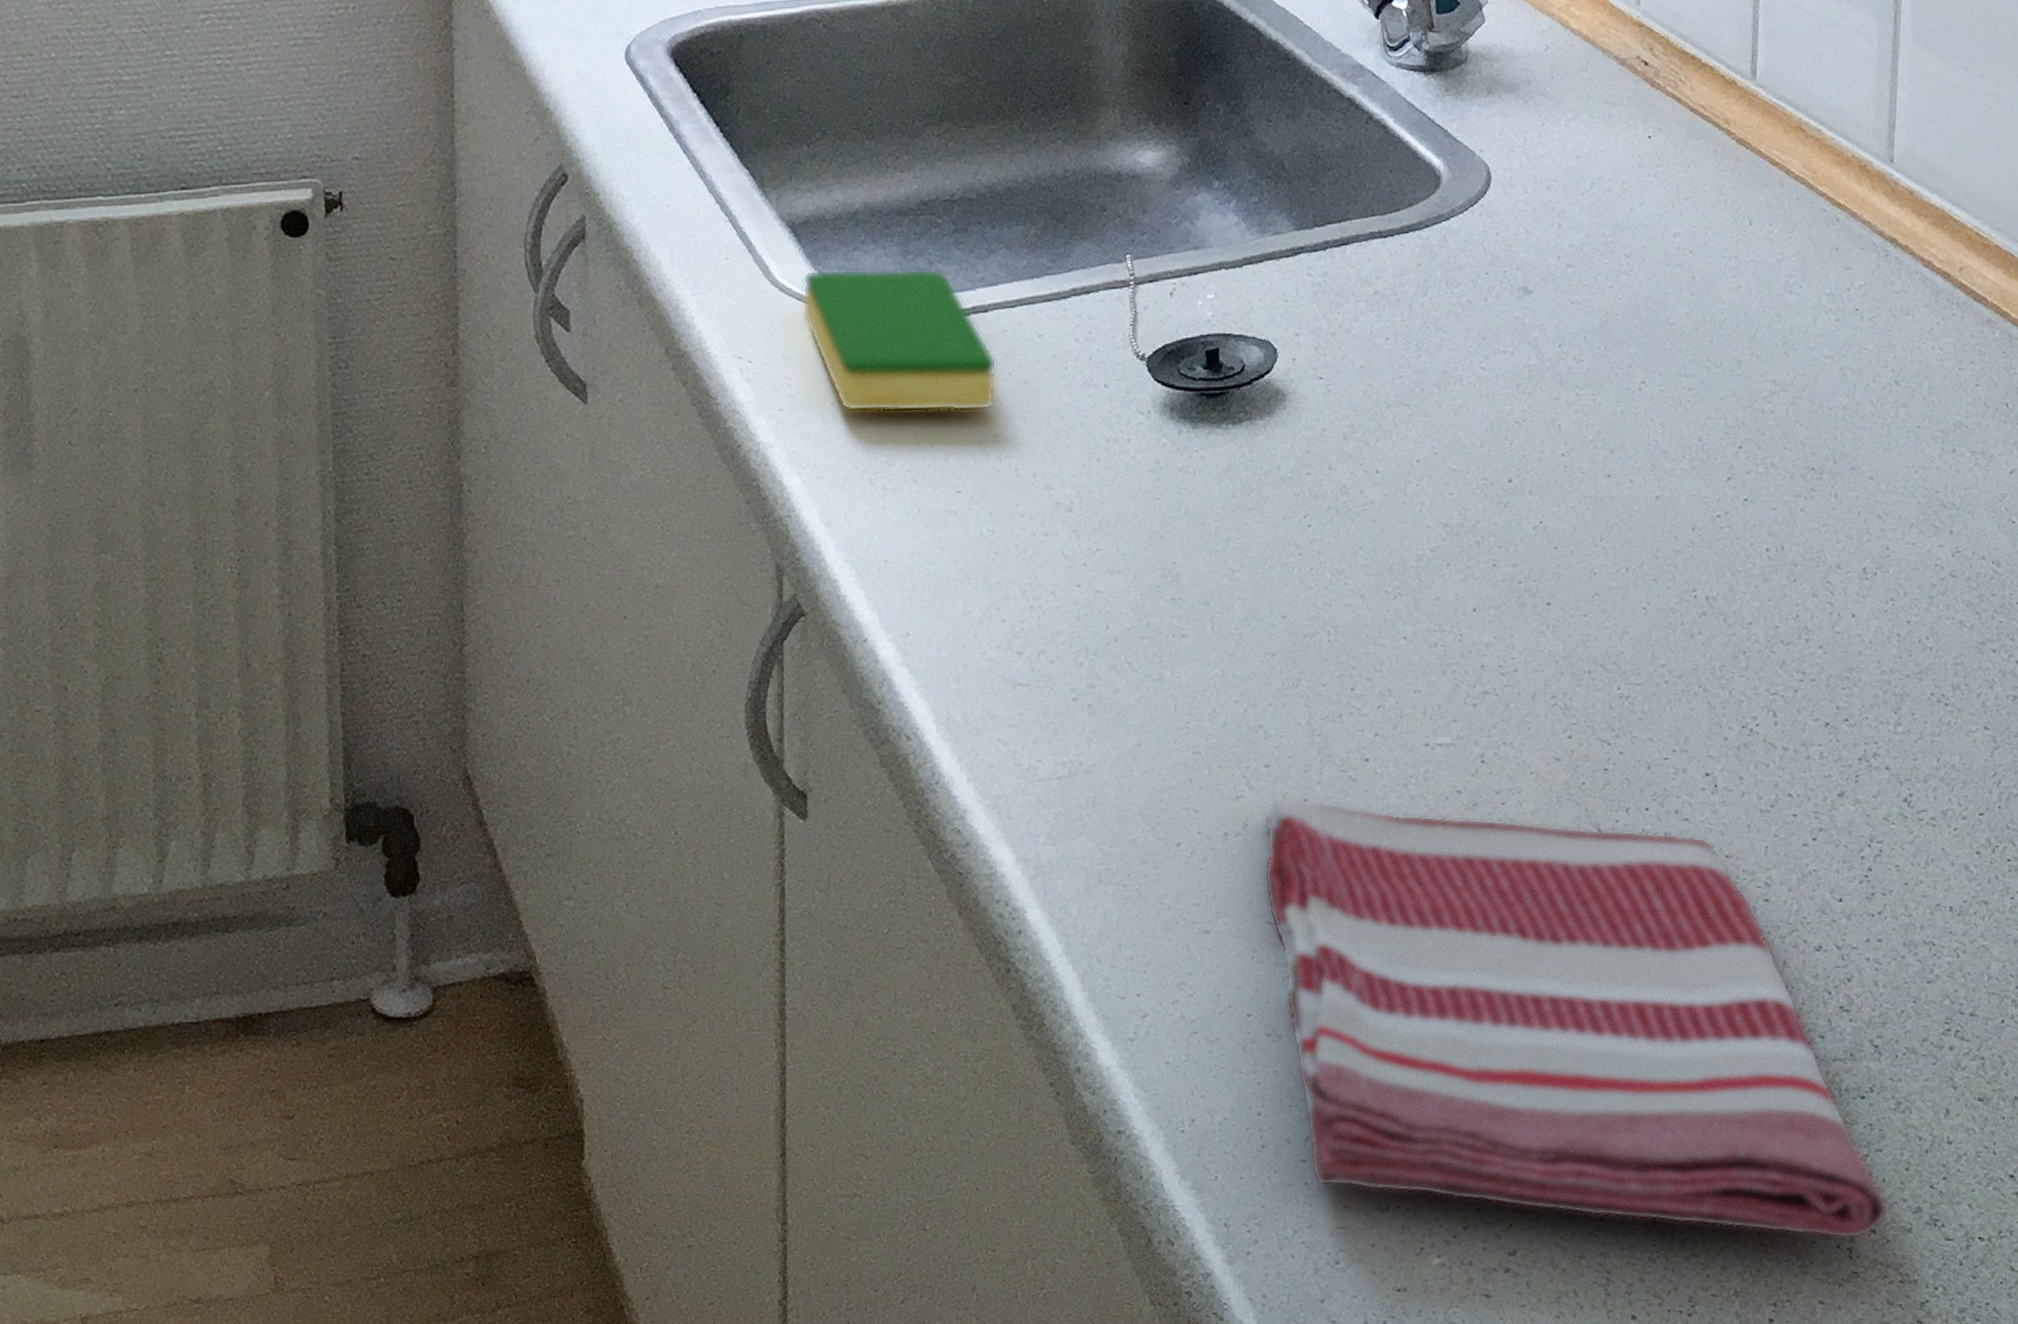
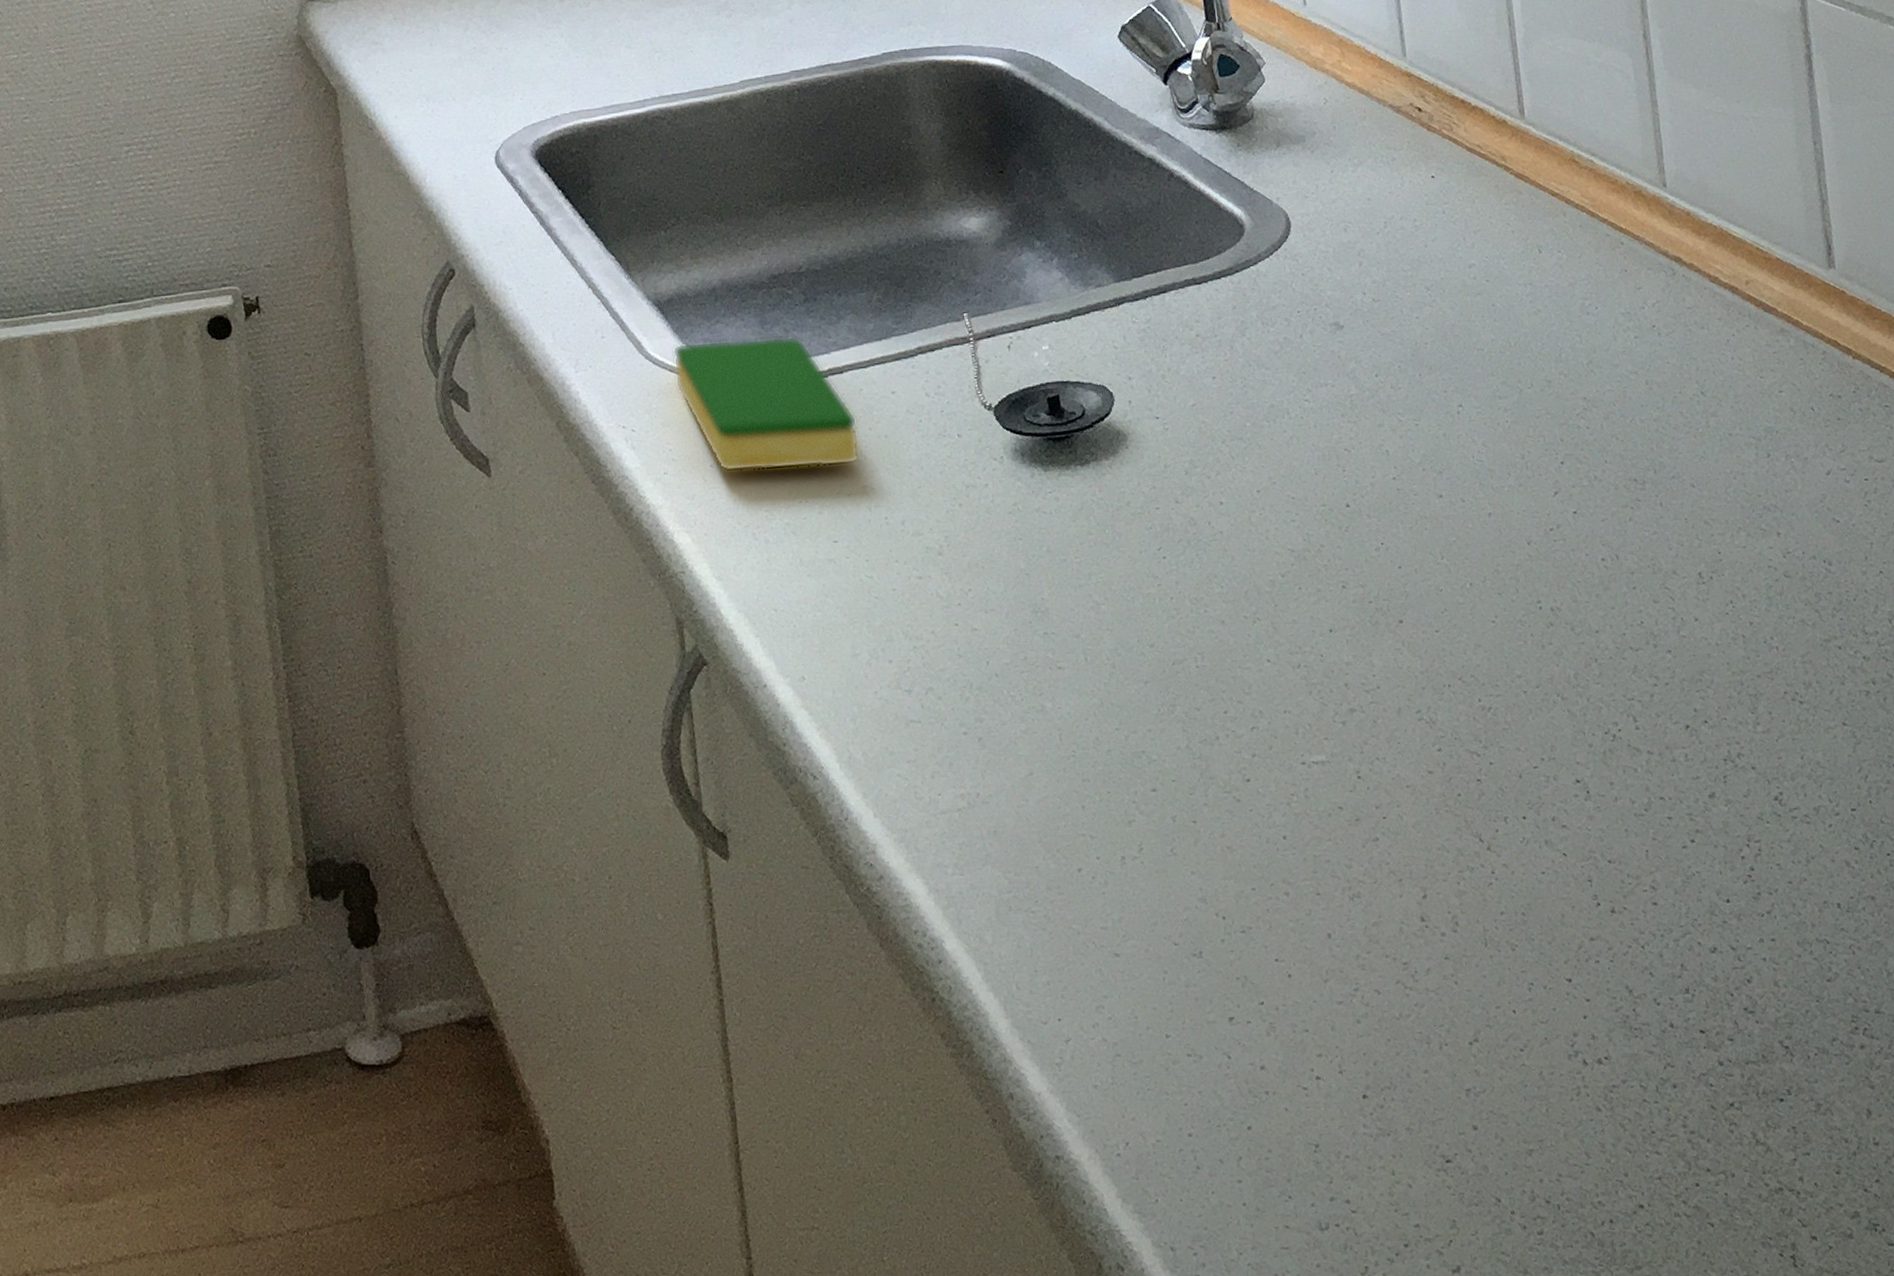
dish towel: present [1263,795,1889,1239] -> none [1156,818,1826,1247]

